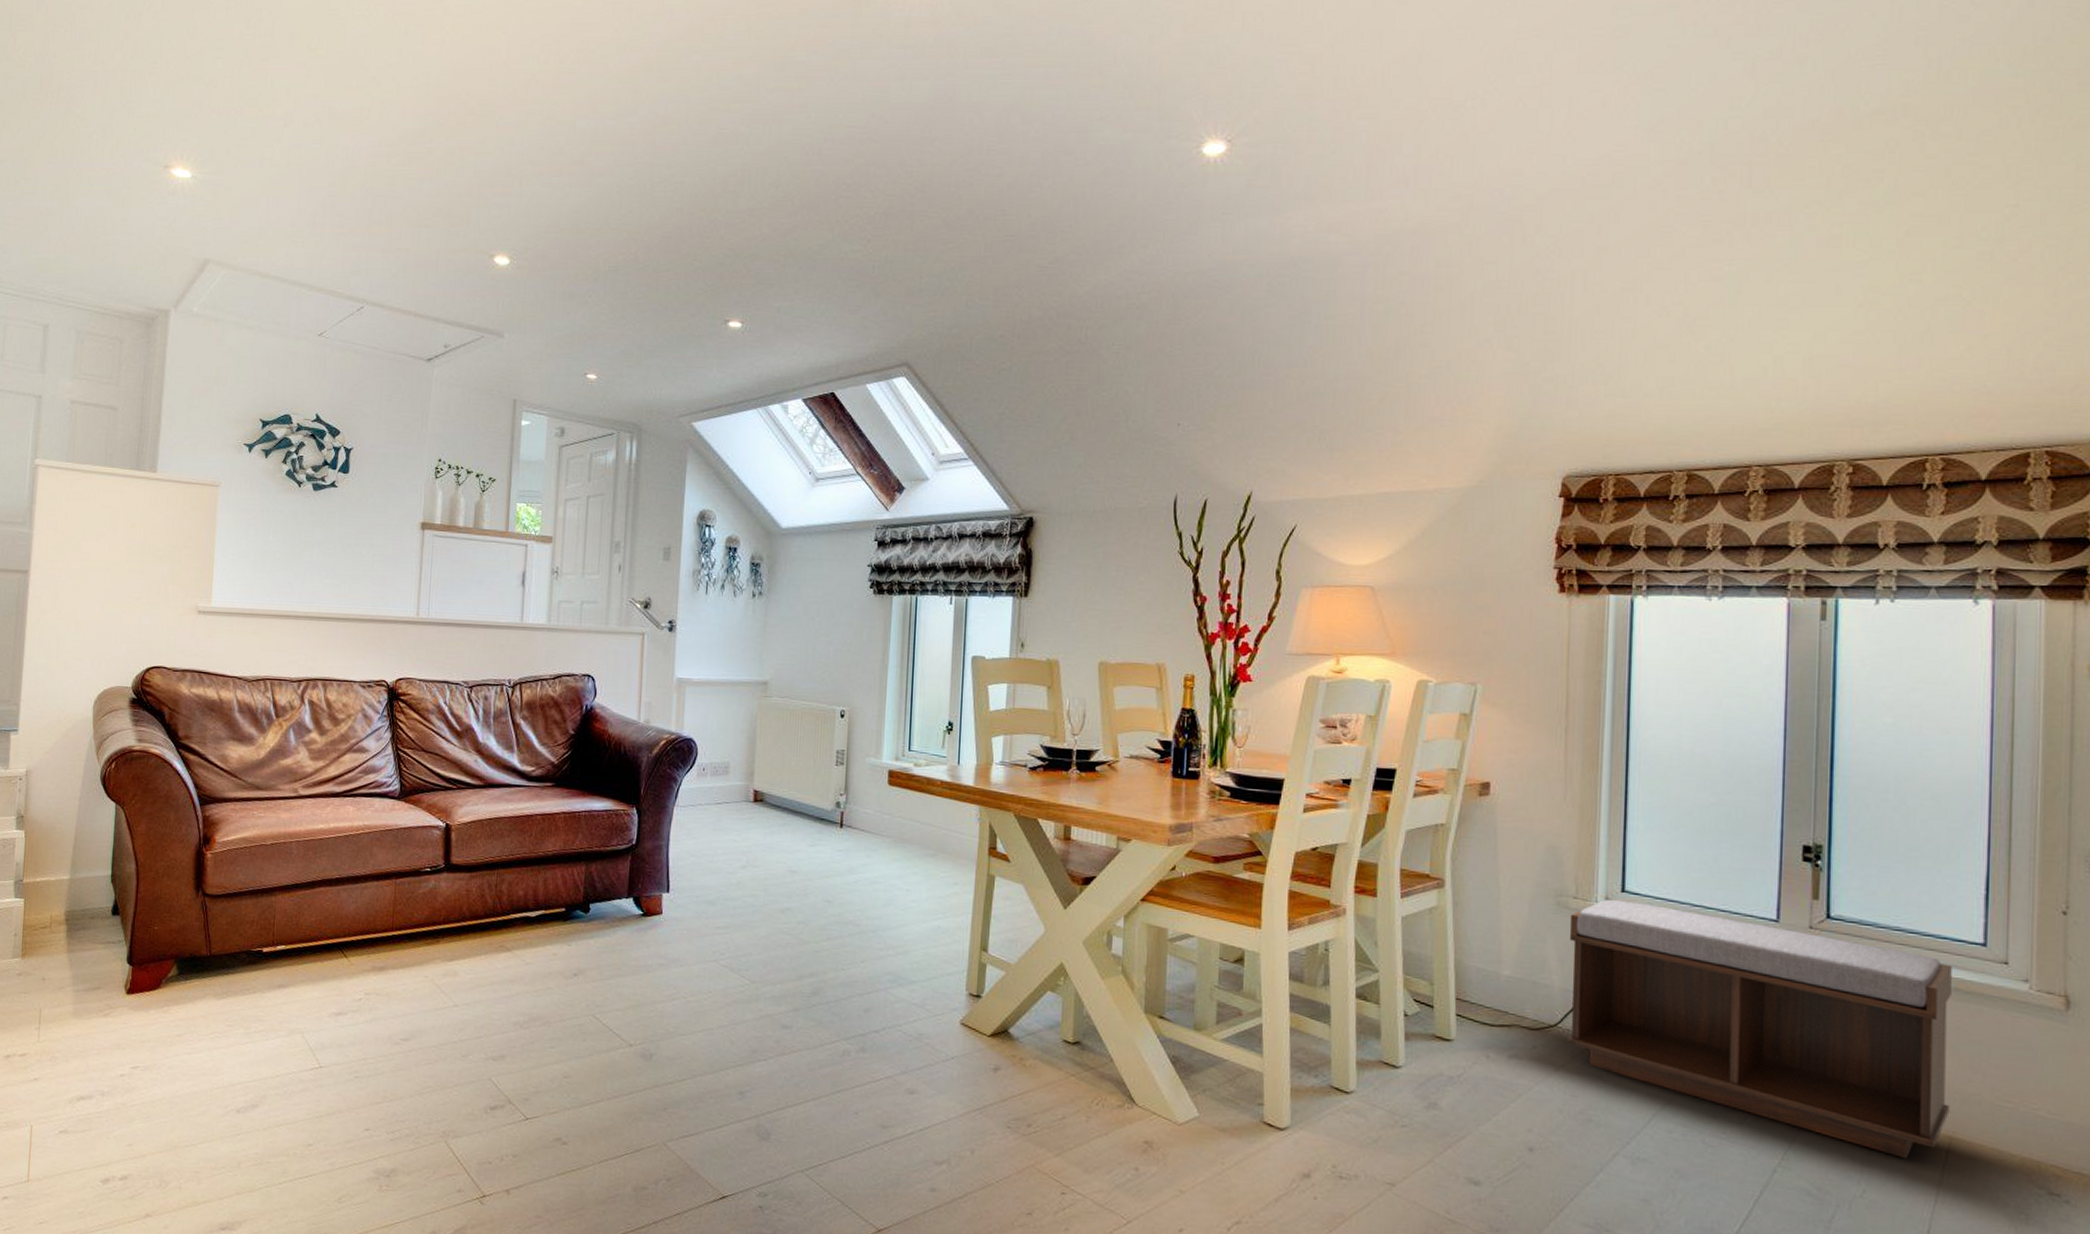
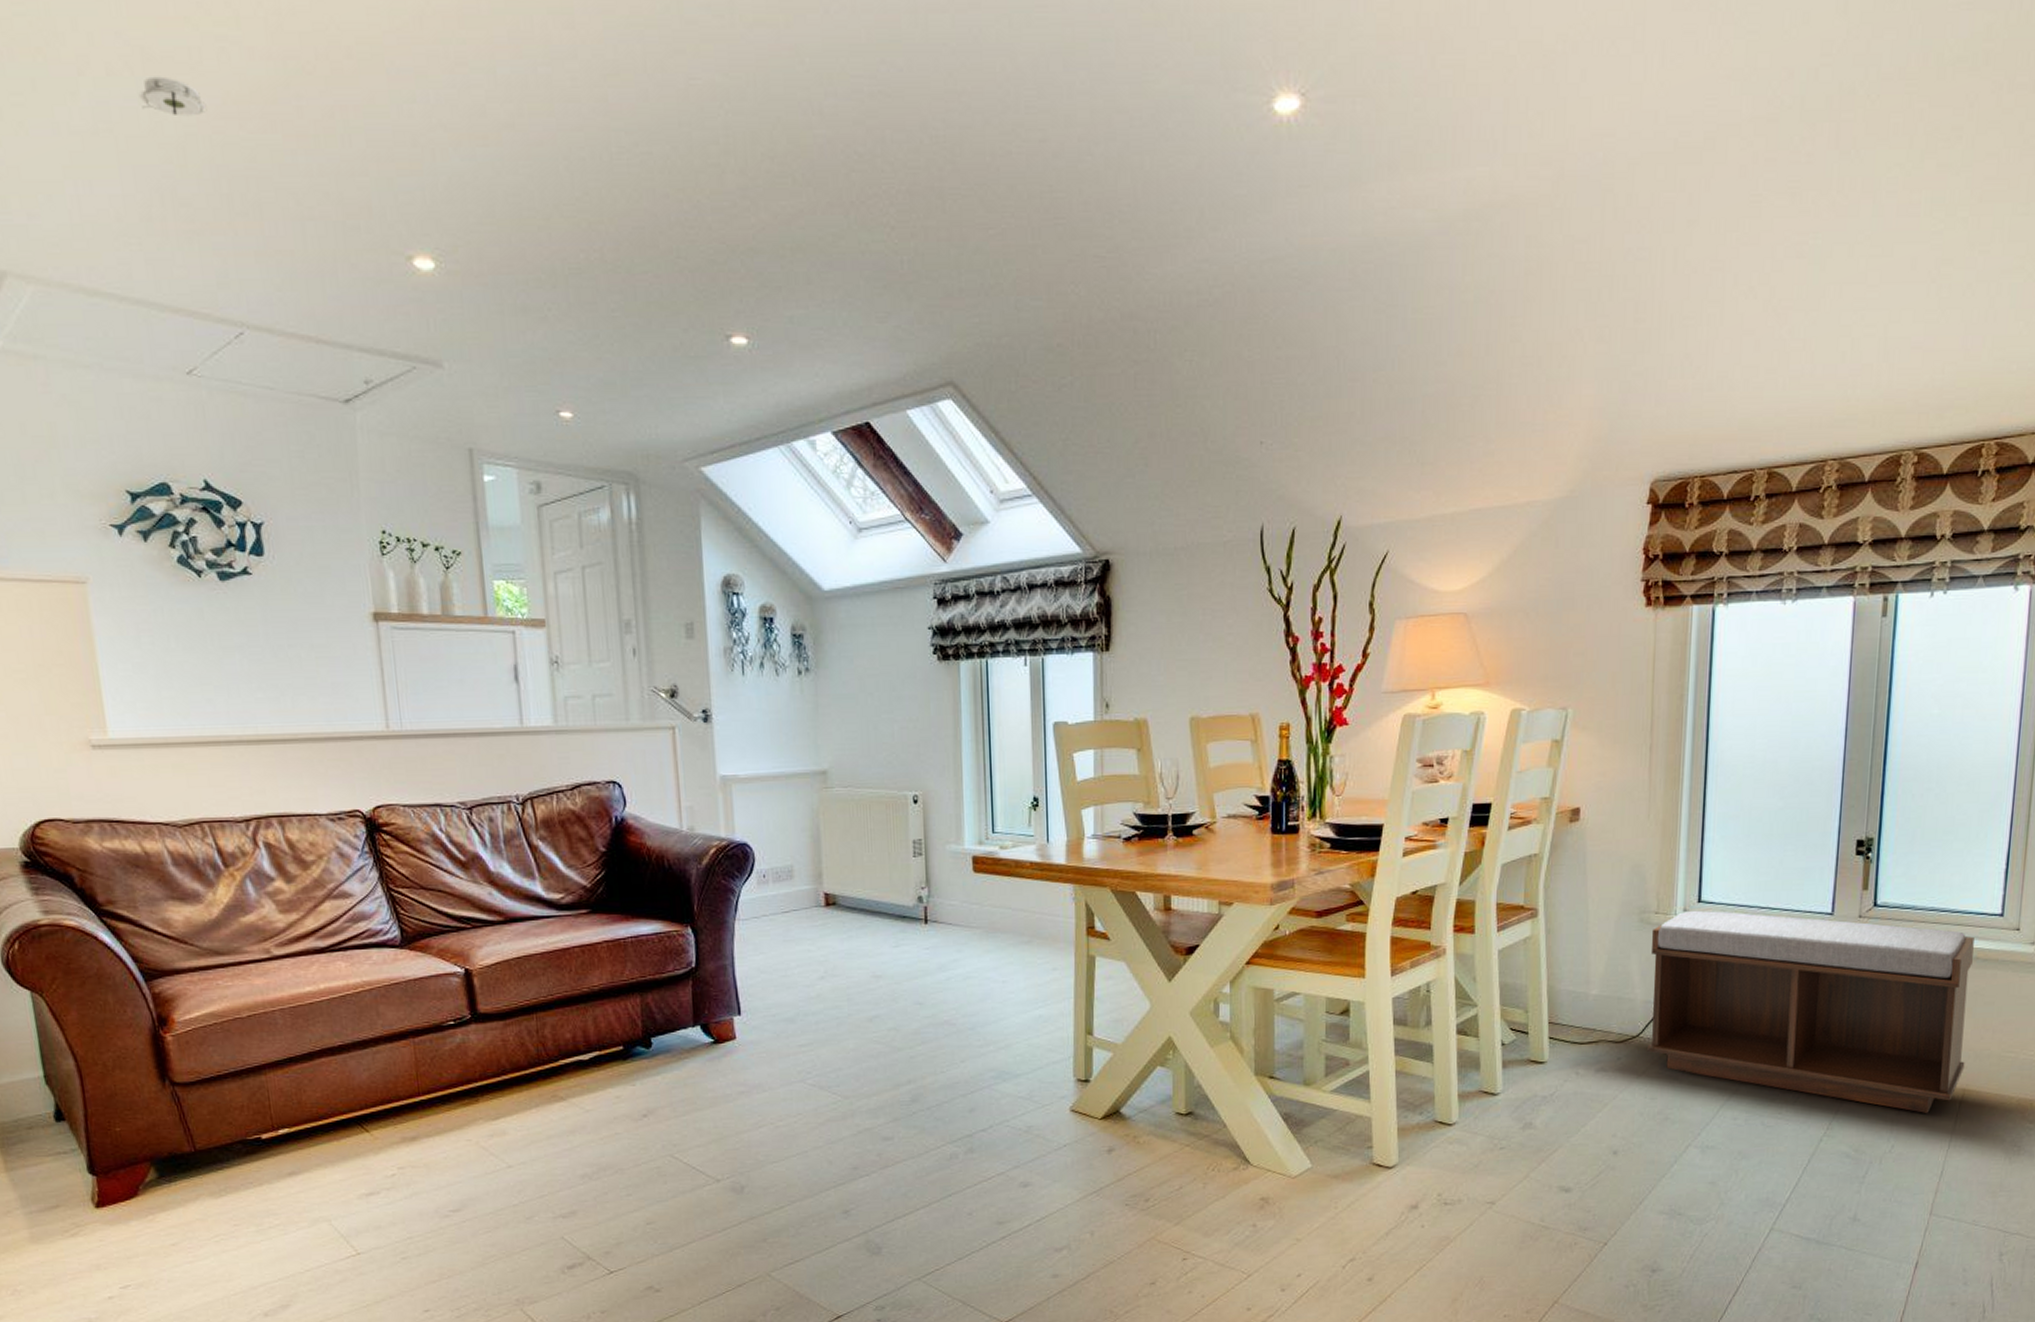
smoke detector: none [322,127,367,155] -> present [138,76,207,117]

